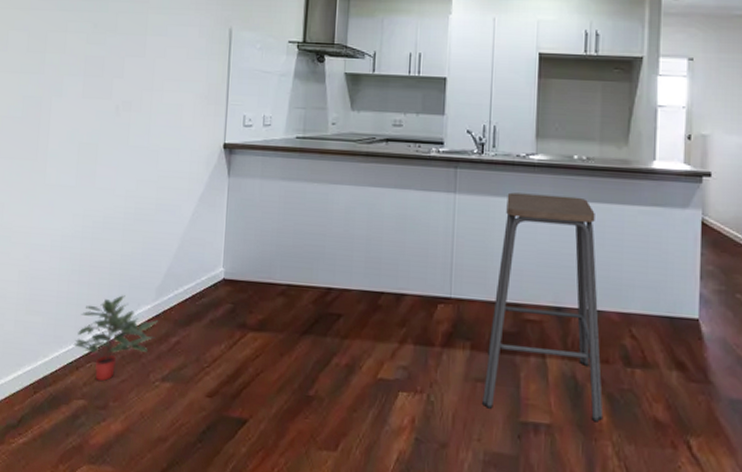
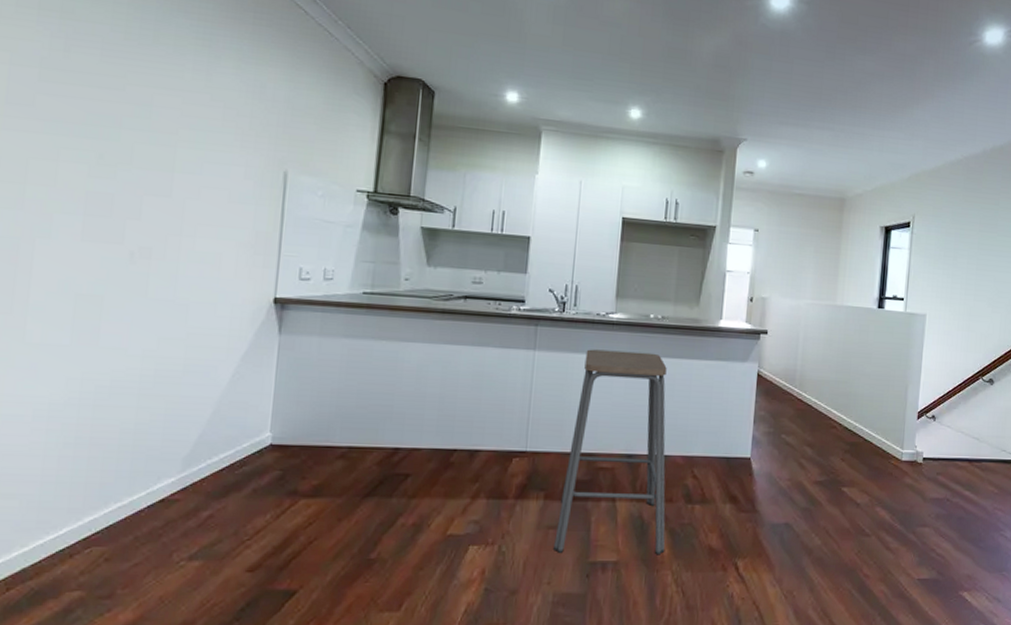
potted plant: present [73,295,159,381] -> none [65,469,186,568]

